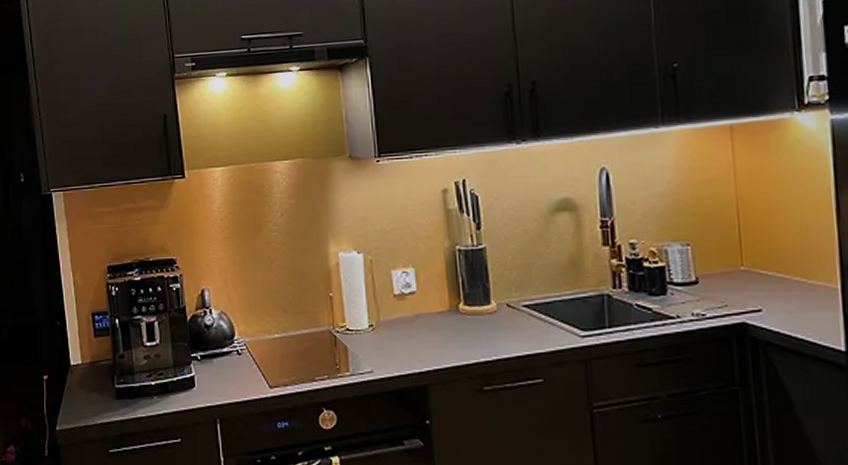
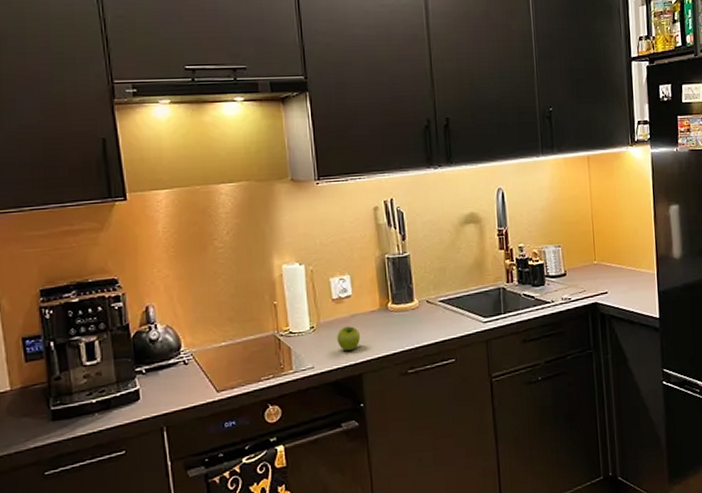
fruit: none [399,328,426,357] -> present [337,326,360,351]

